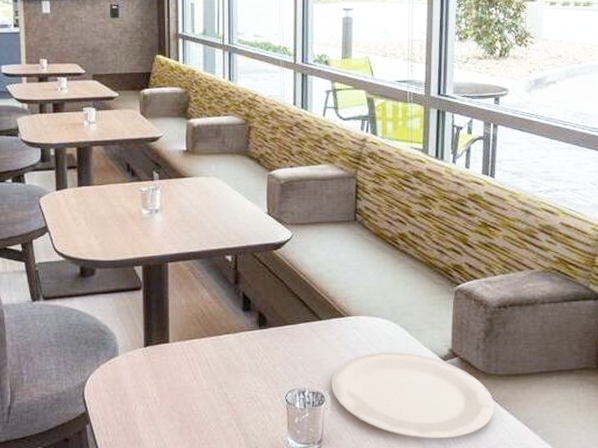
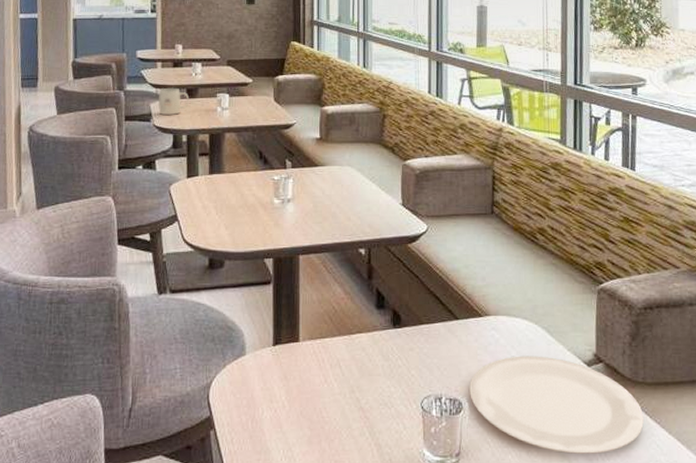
mug: none [24,102,56,129] -> present [157,87,190,115]

